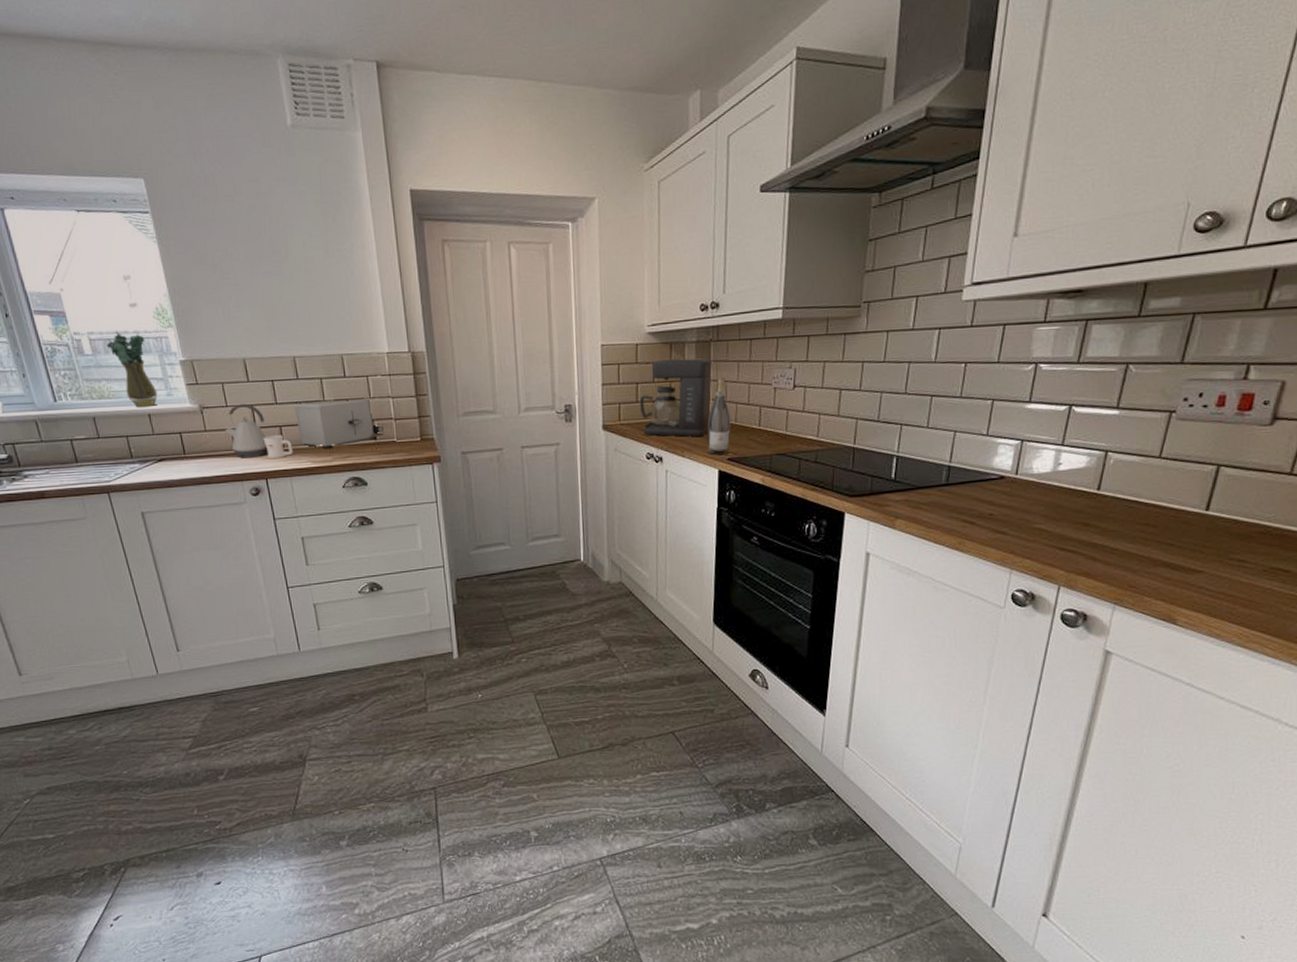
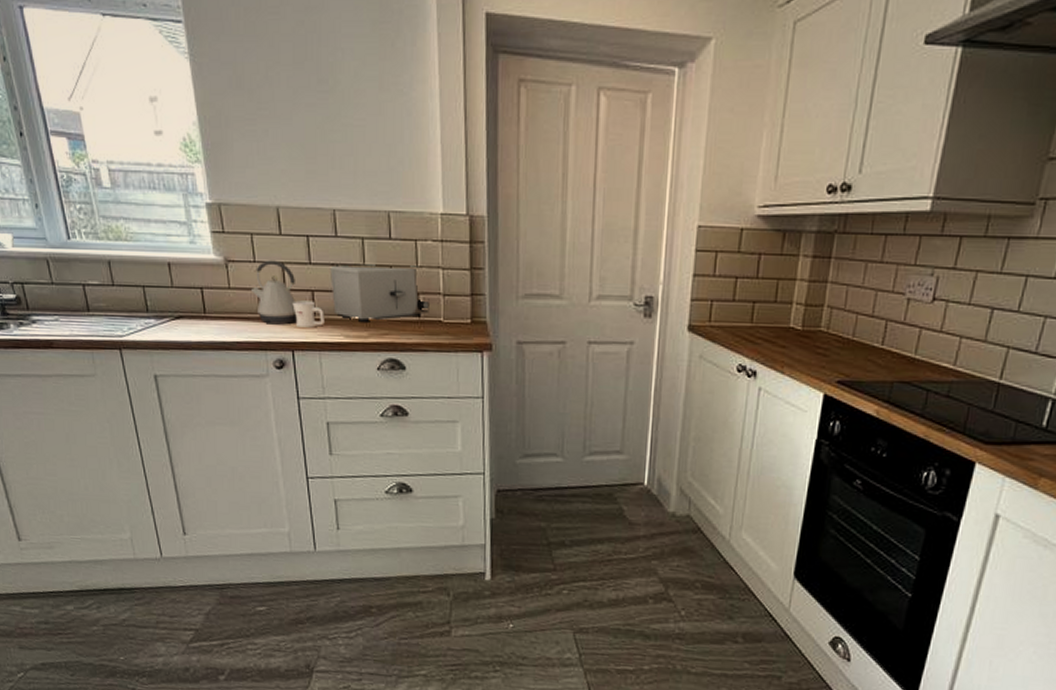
vase: present [106,330,158,408] -> none [127,161,180,255]
coffee maker: present [639,358,712,437] -> none [736,250,833,351]
wine bottle: present [706,376,731,456] -> none [813,278,848,377]

